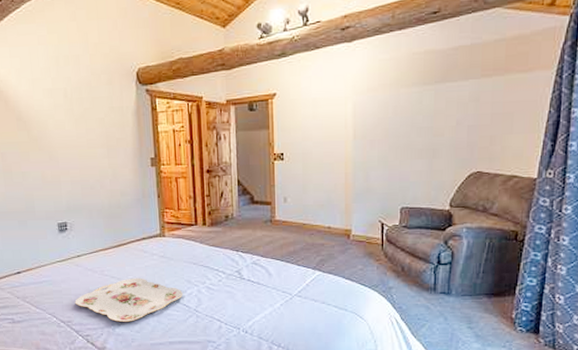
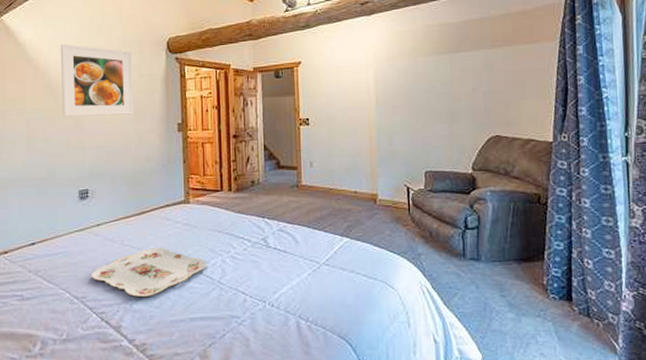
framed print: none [27,74,107,151] -> present [60,43,134,117]

